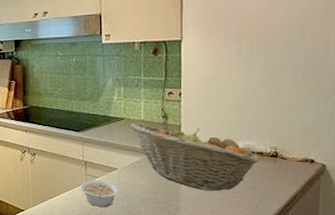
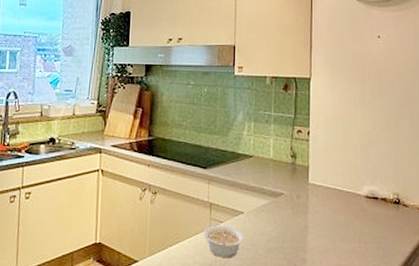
fruit basket: present [129,123,260,190] -> none [258,162,384,240]

